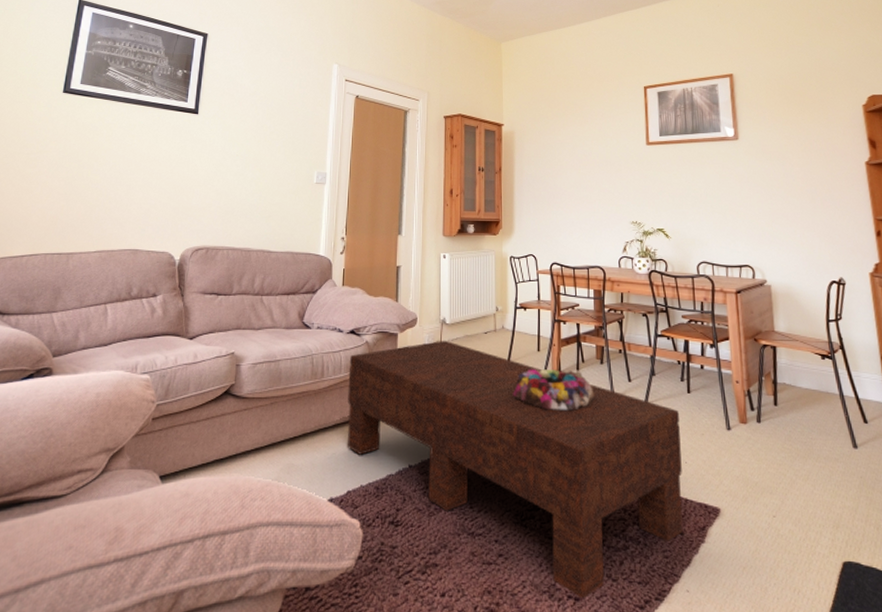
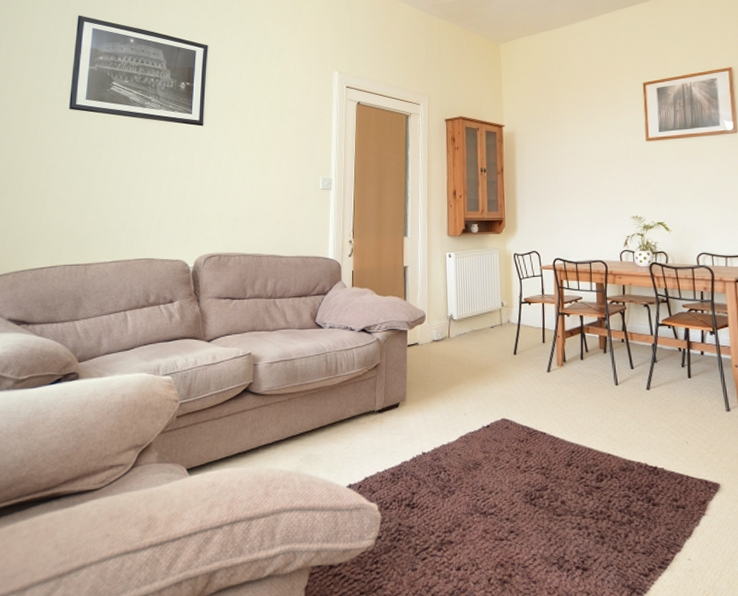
coffee table: present [346,340,683,599] -> none [361,335,685,569]
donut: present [513,369,595,411] -> none [520,359,599,398]

